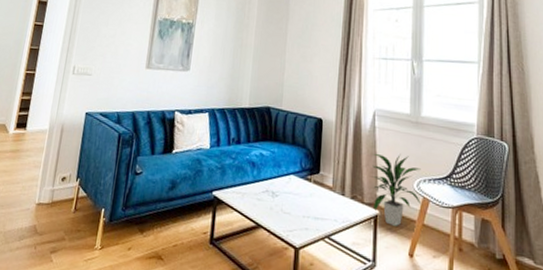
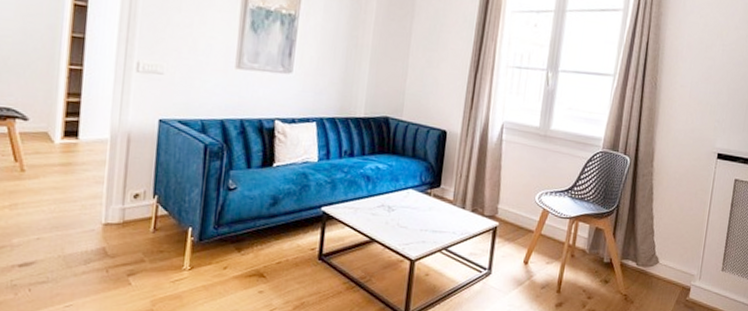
indoor plant: present [372,154,422,226] -> none [493,167,544,236]

